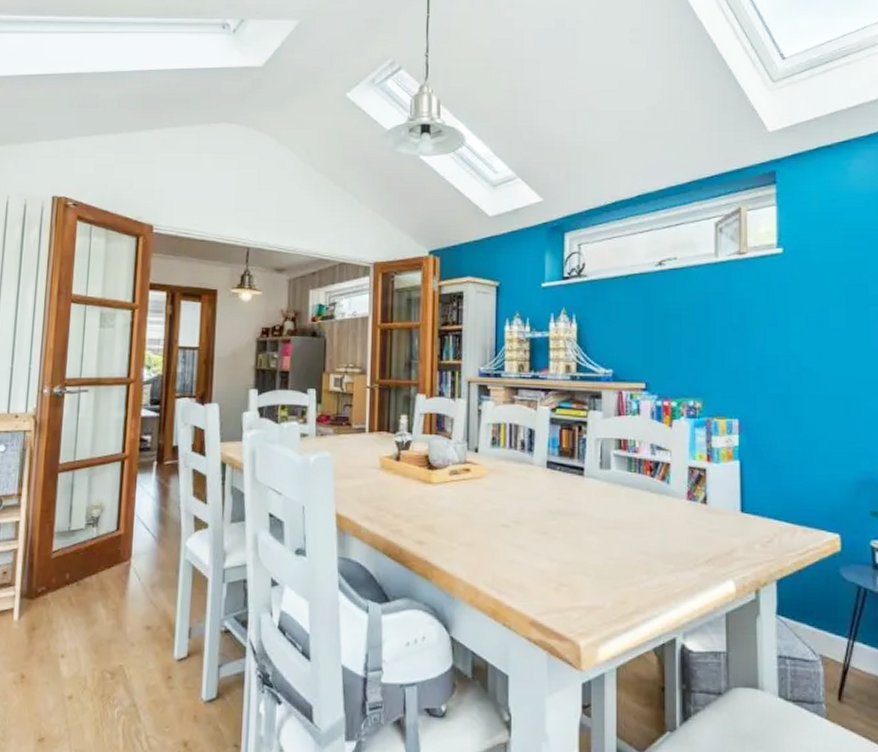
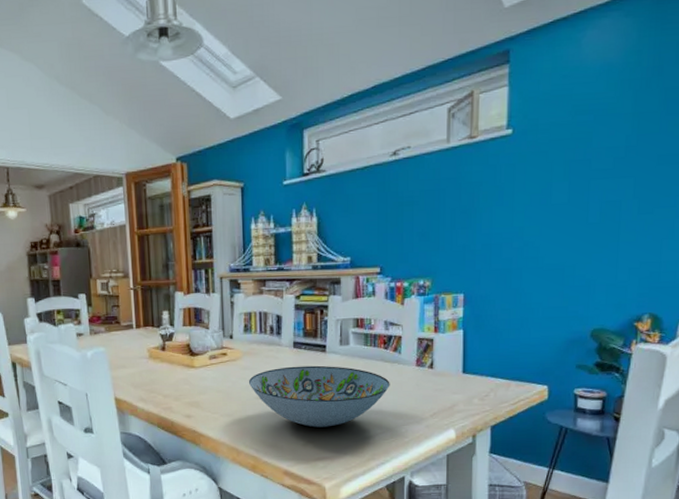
decorative bowl: none [493,490,658,568] -> present [248,365,390,428]

